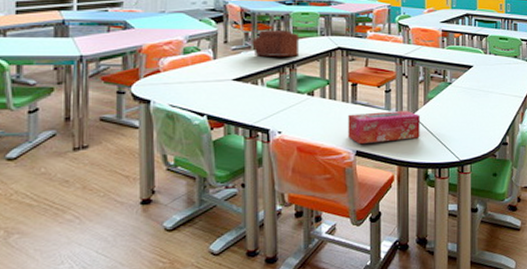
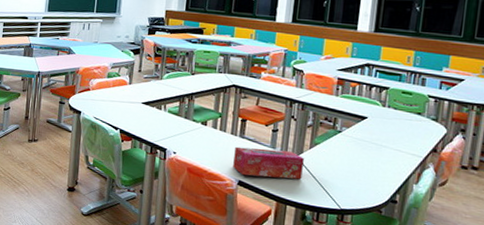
sewing box: present [252,30,300,57] -> none [160,63,200,89]

